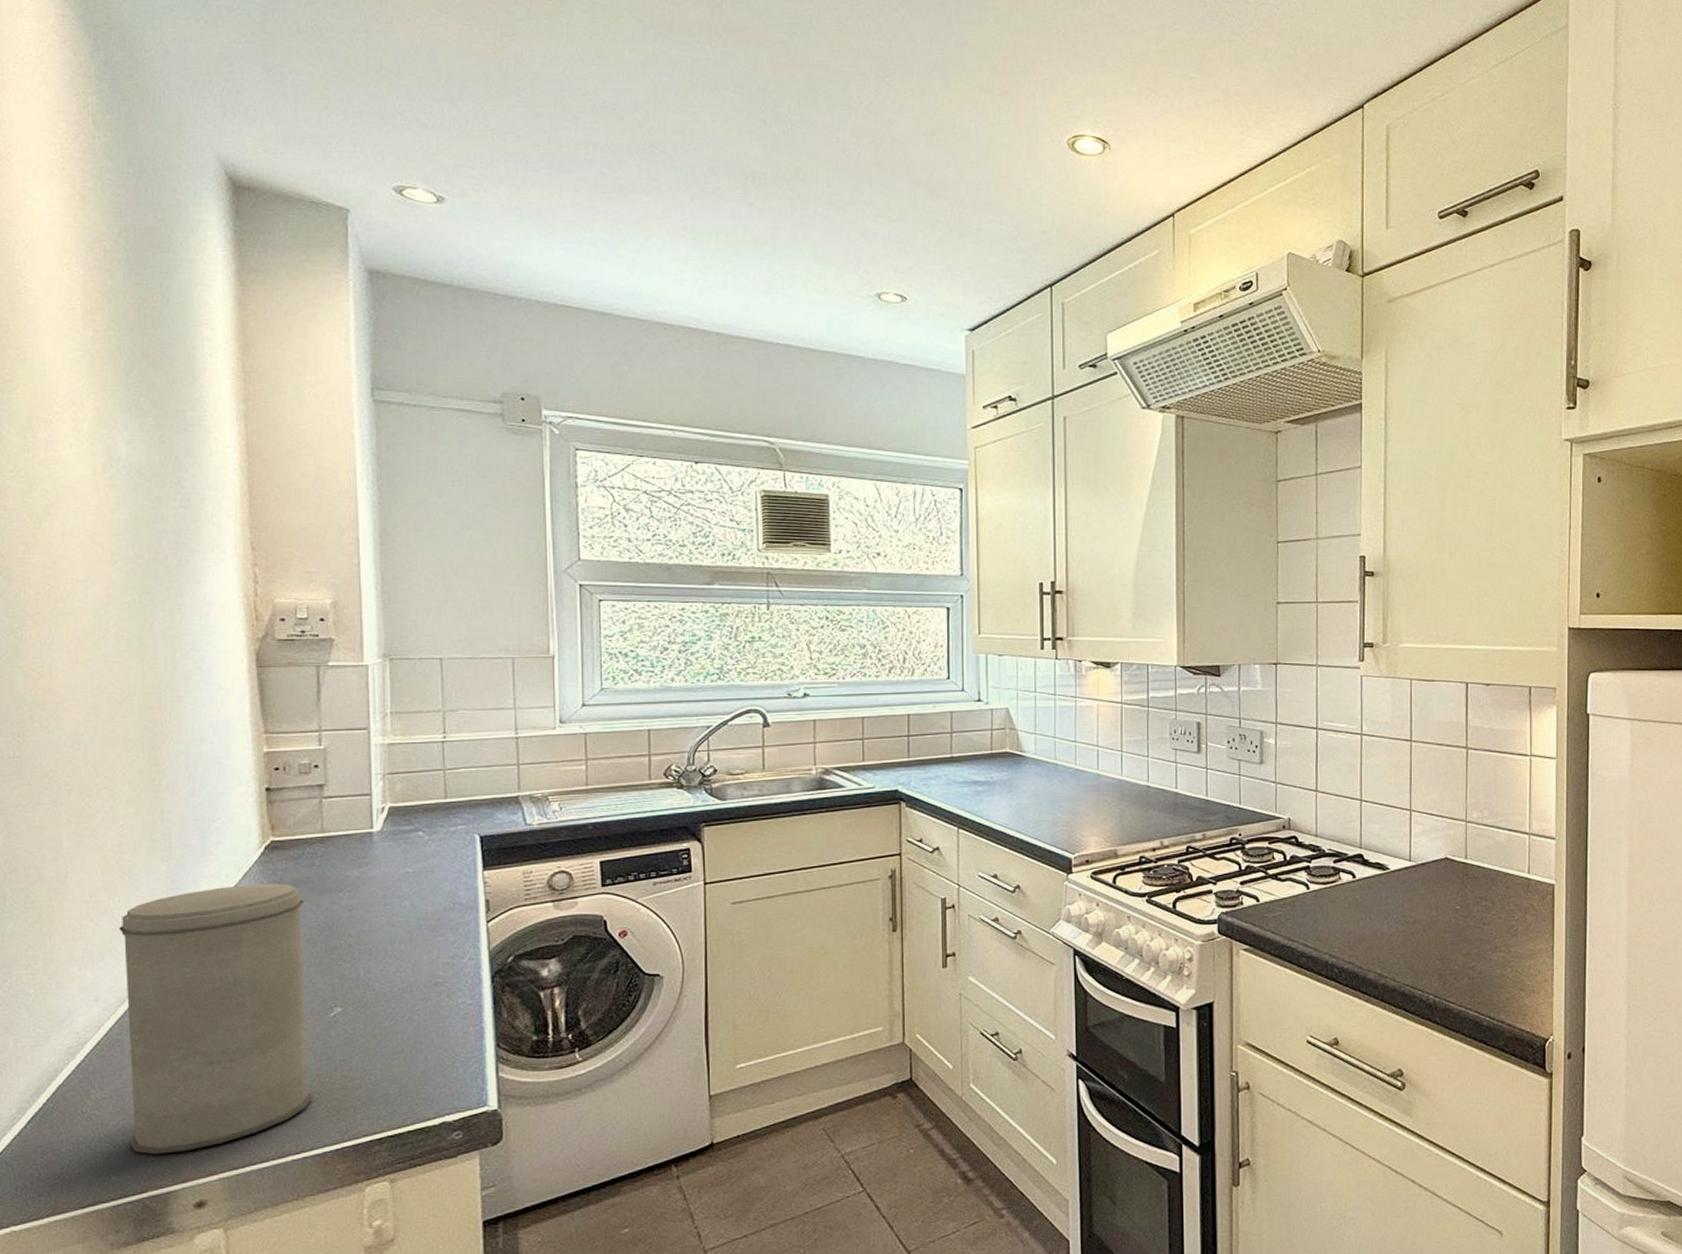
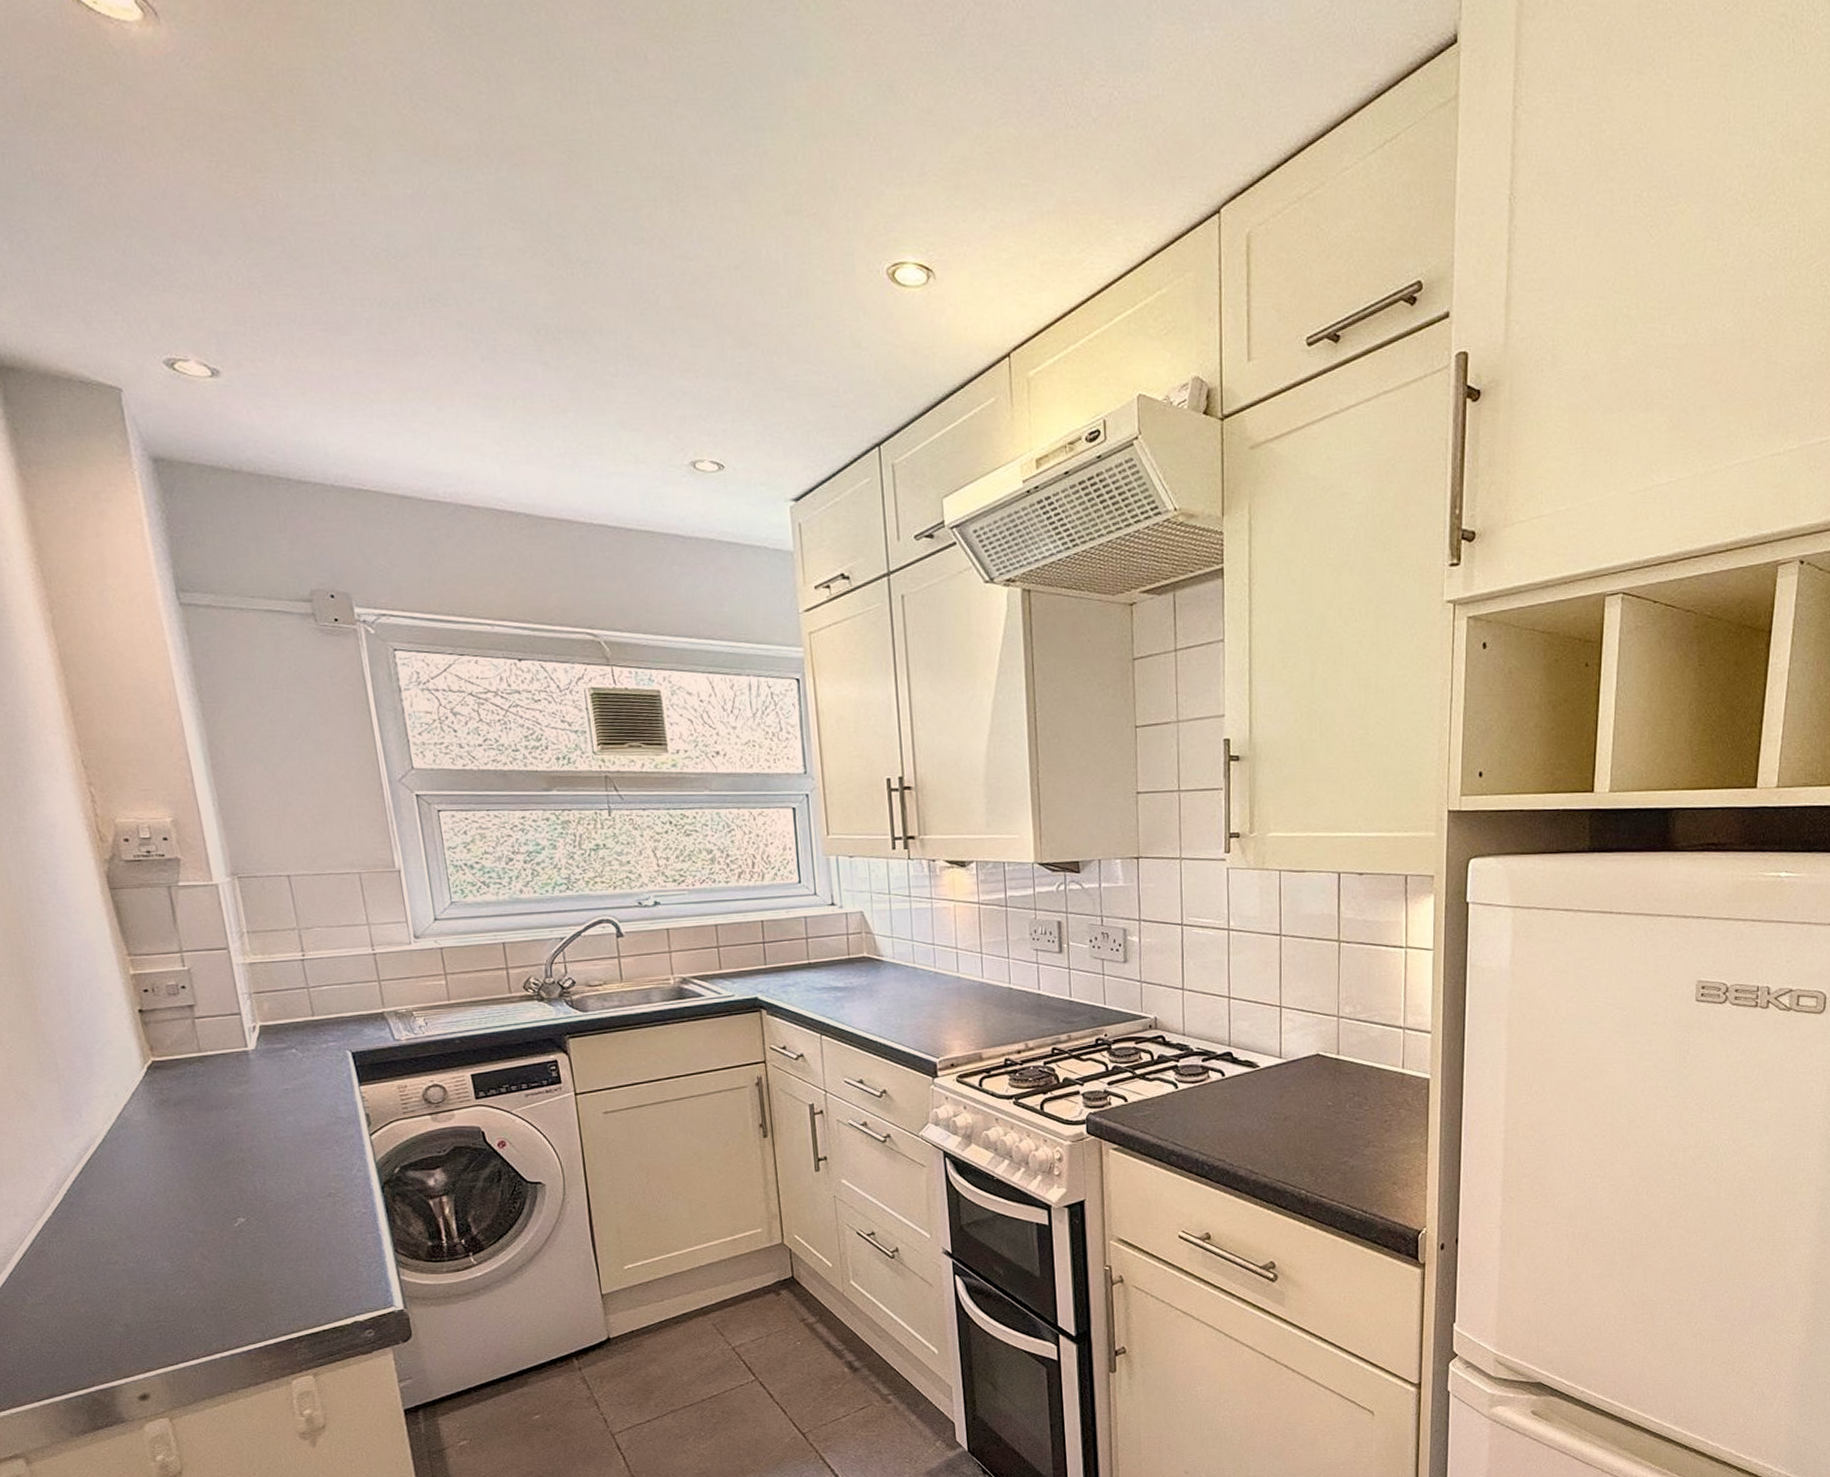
canister: present [119,883,312,1155] -> none [24,1101,231,1354]

